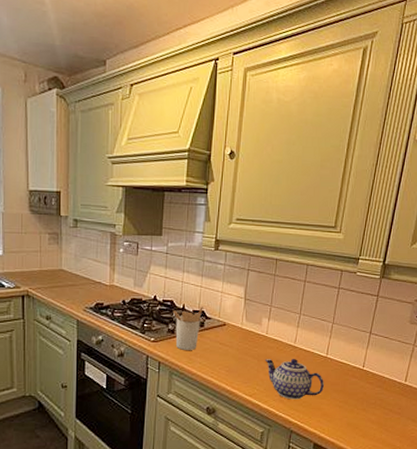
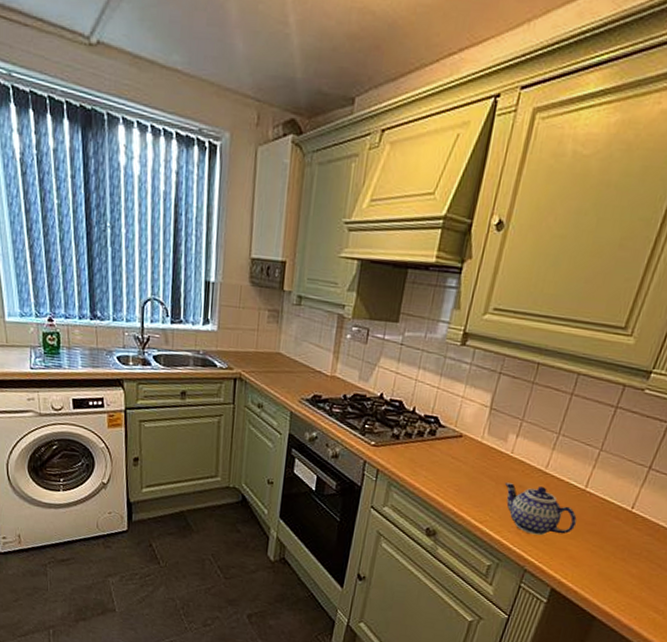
utensil holder: present [172,305,203,350] -> none [400,410,438,461]

